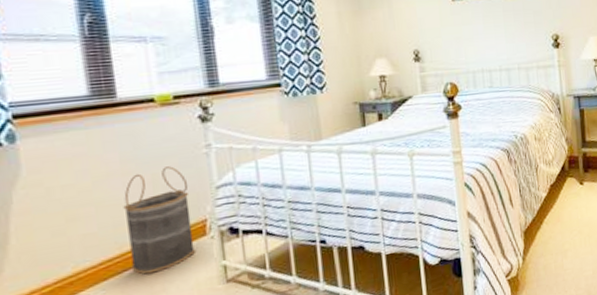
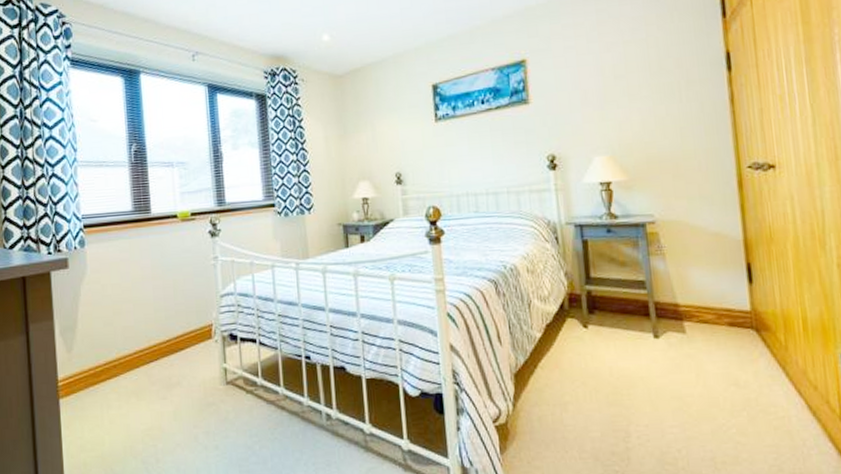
basket: present [123,166,196,274] -> none [152,274,204,367]

